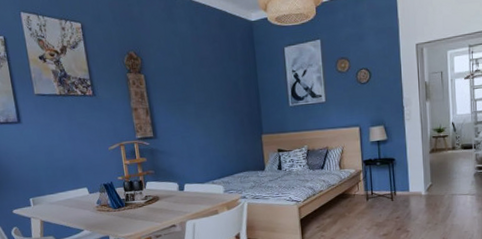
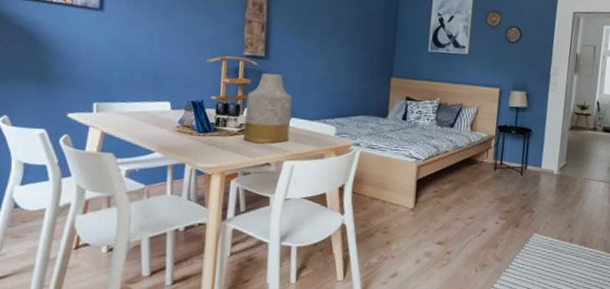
vase: none [146,149,186,211] -> present [243,72,293,144]

